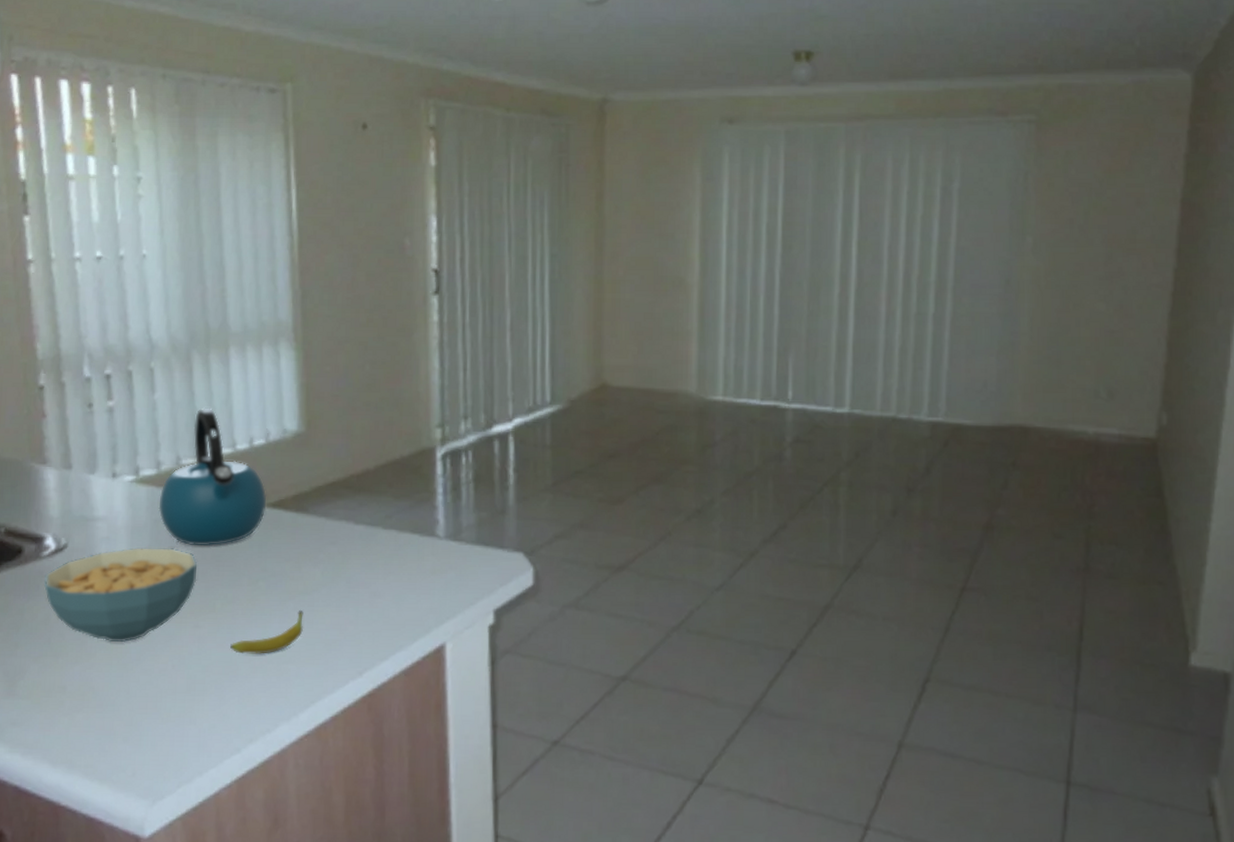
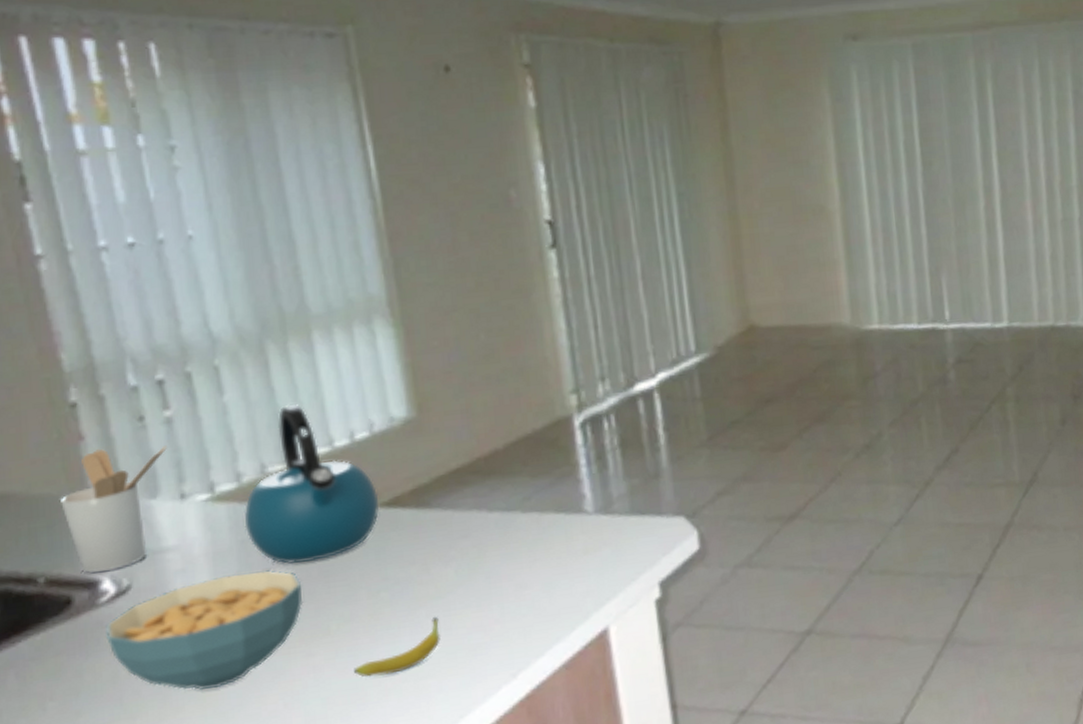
utensil holder: none [23,426,107,531] -> present [60,445,167,573]

